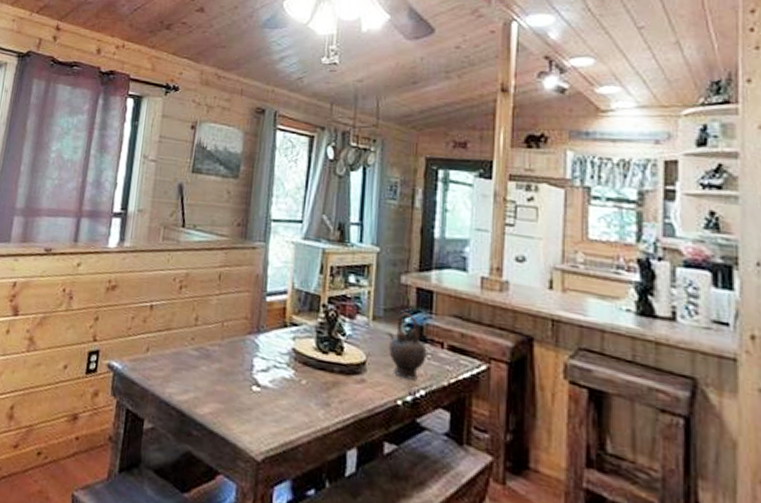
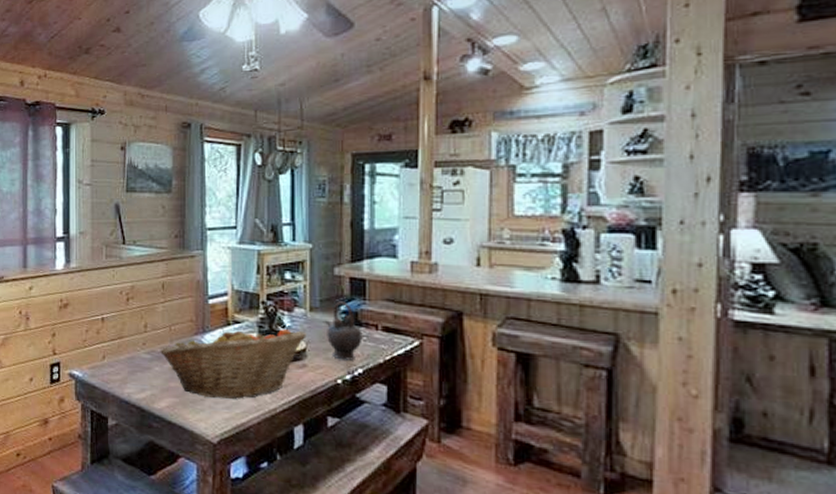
fruit basket: none [208,328,368,412] -> present [159,327,306,399]

